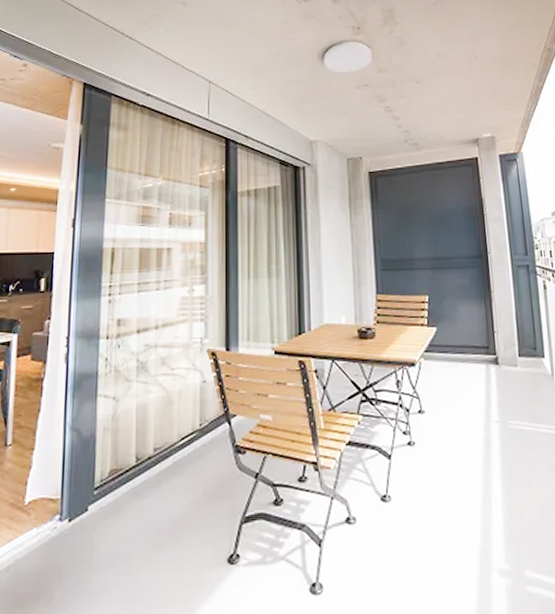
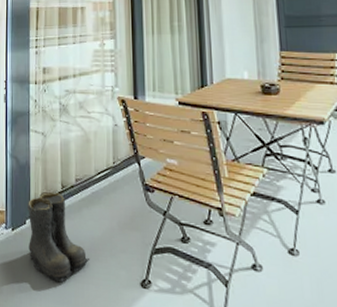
boots: none [90,468,169,576] -> present [27,192,91,283]

